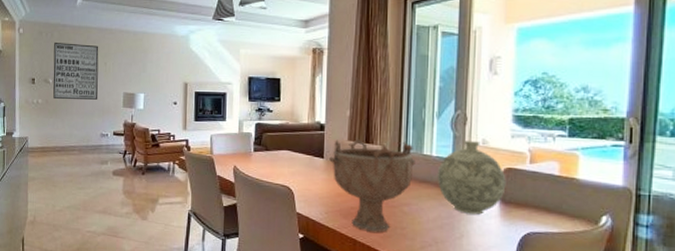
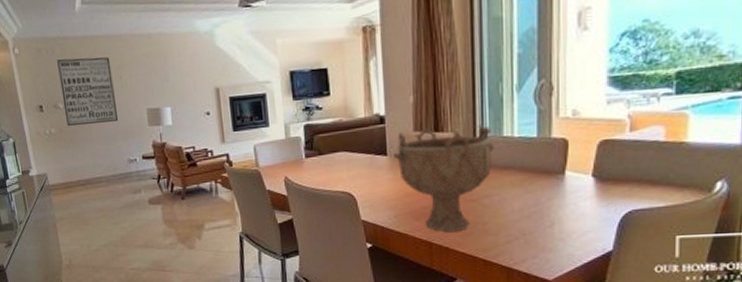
decorative vase: present [437,141,506,215] -> none [520,113,602,198]

